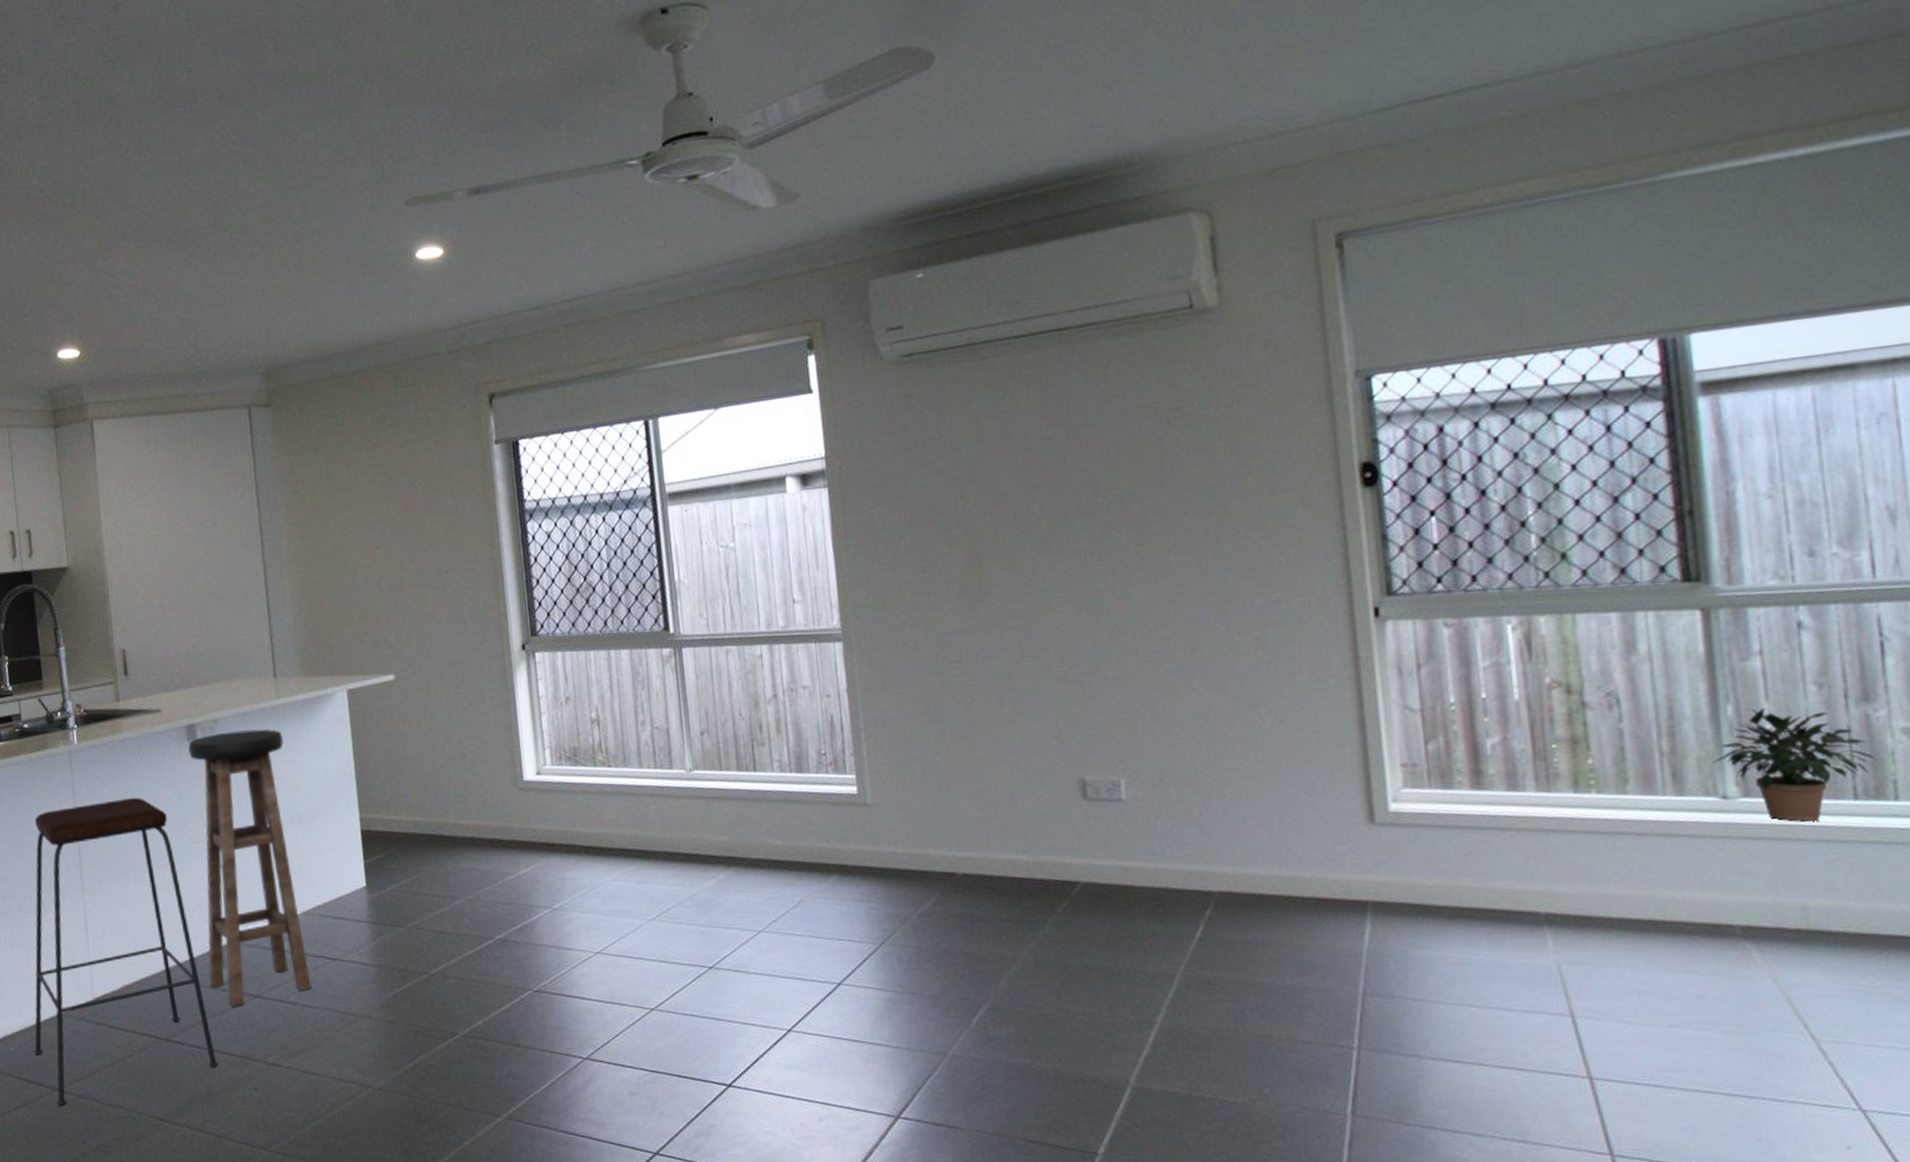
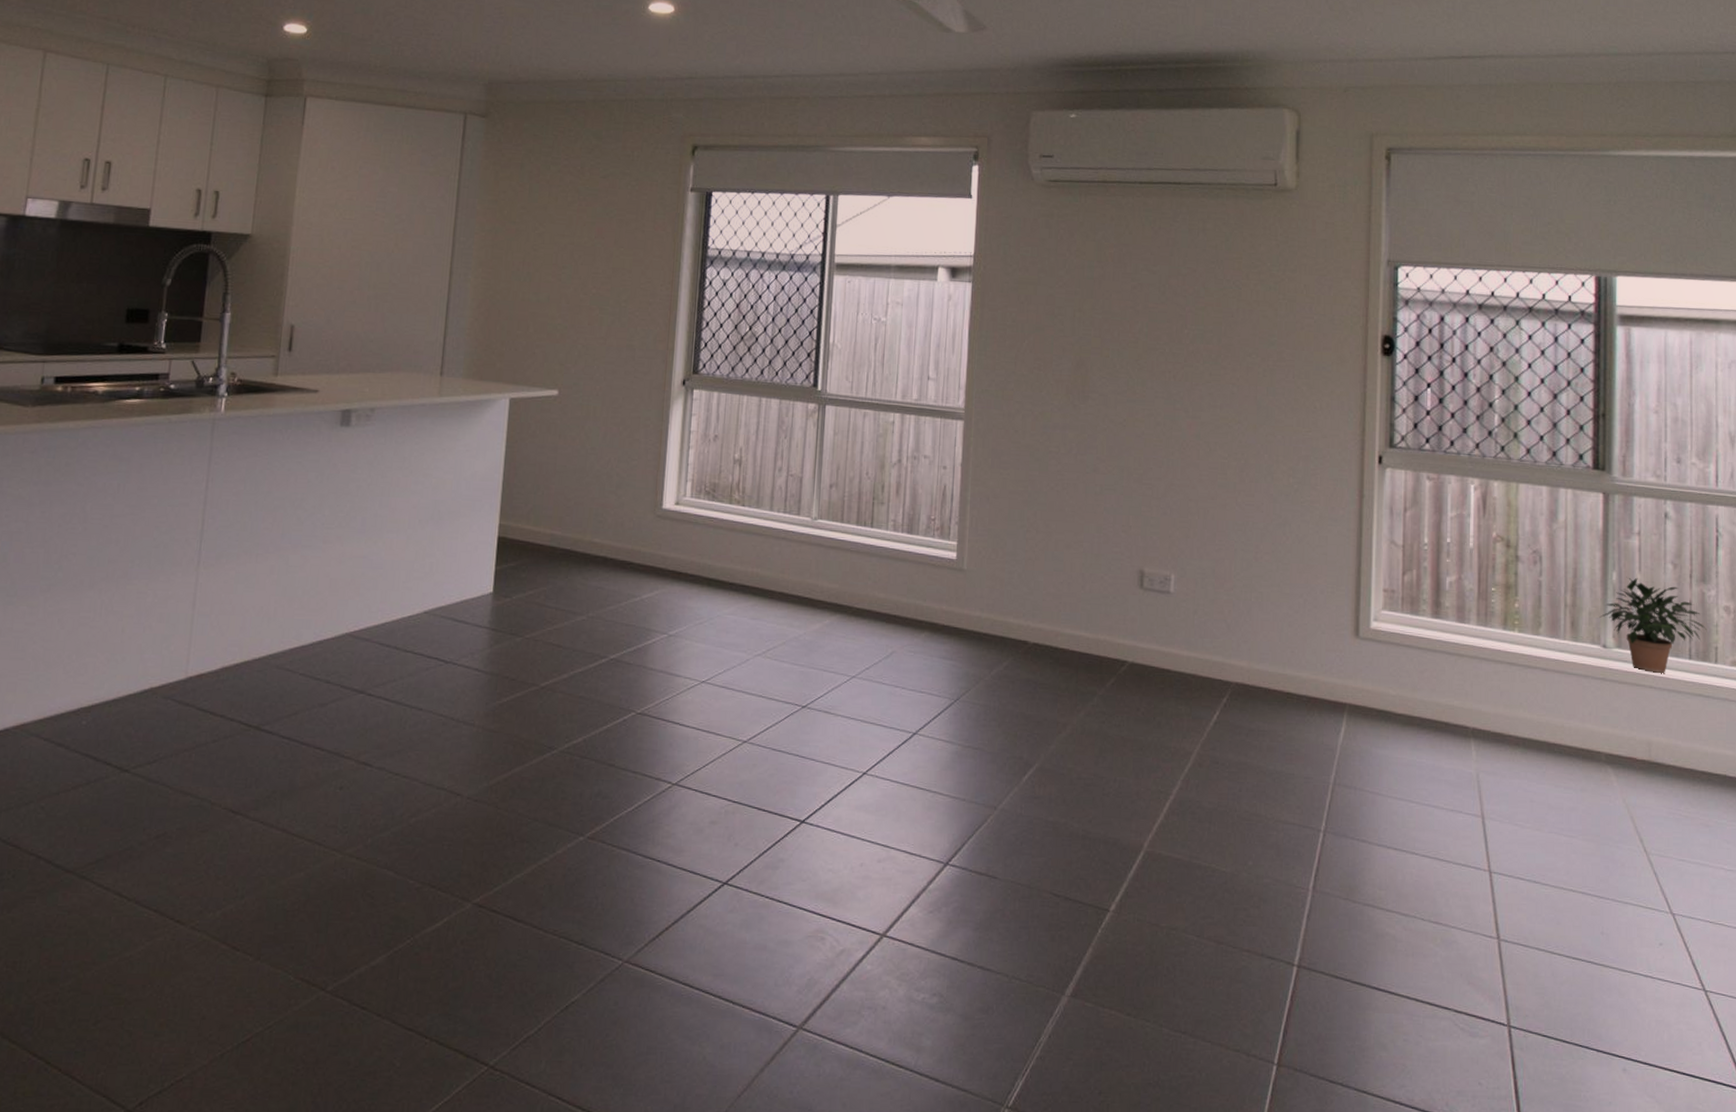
bar stool: present [34,797,218,1106] -> none [108,474,307,789]
bar stool: present [188,728,312,1008] -> none [314,422,439,701]

